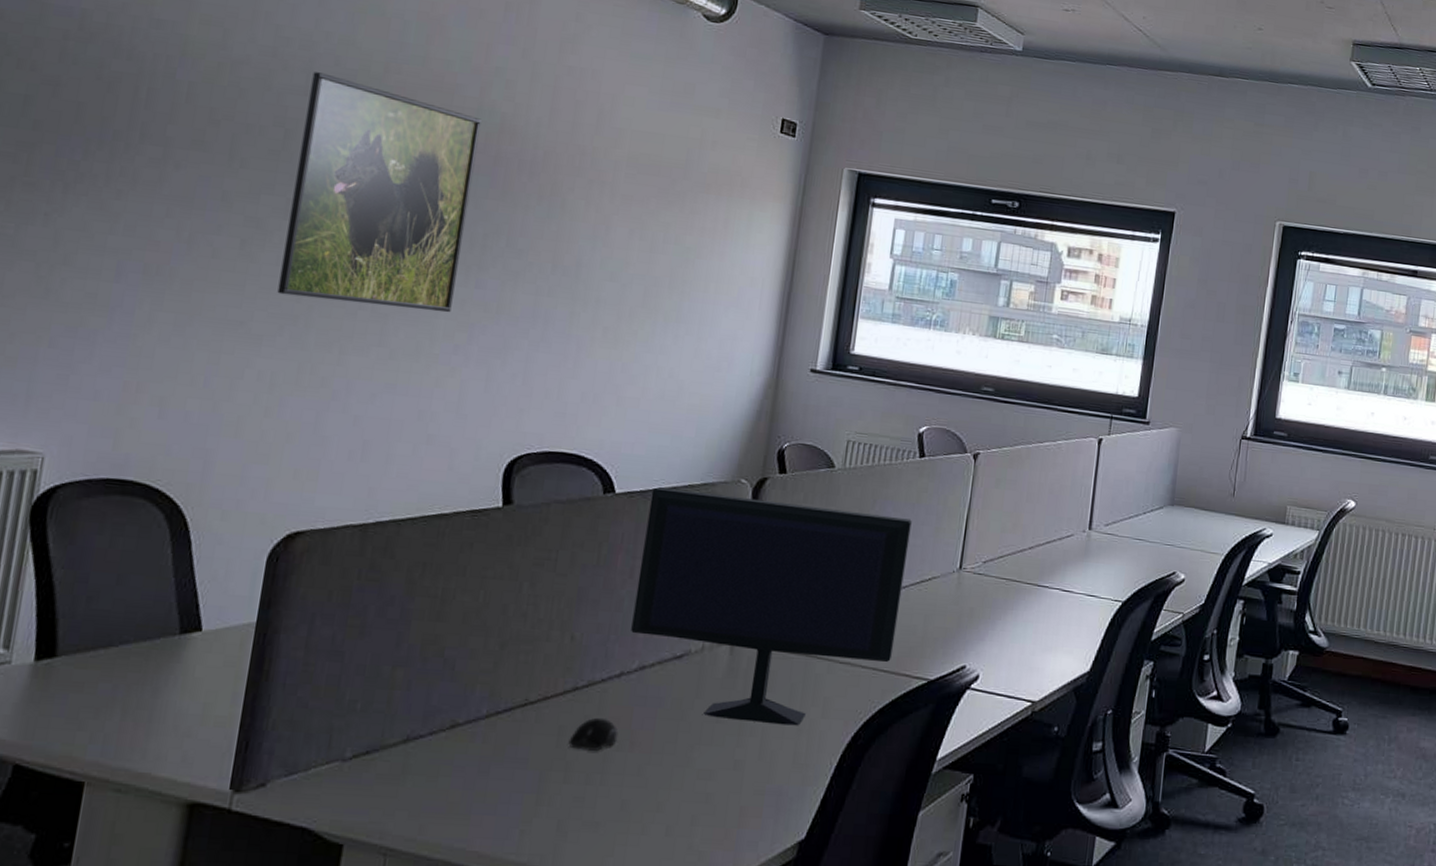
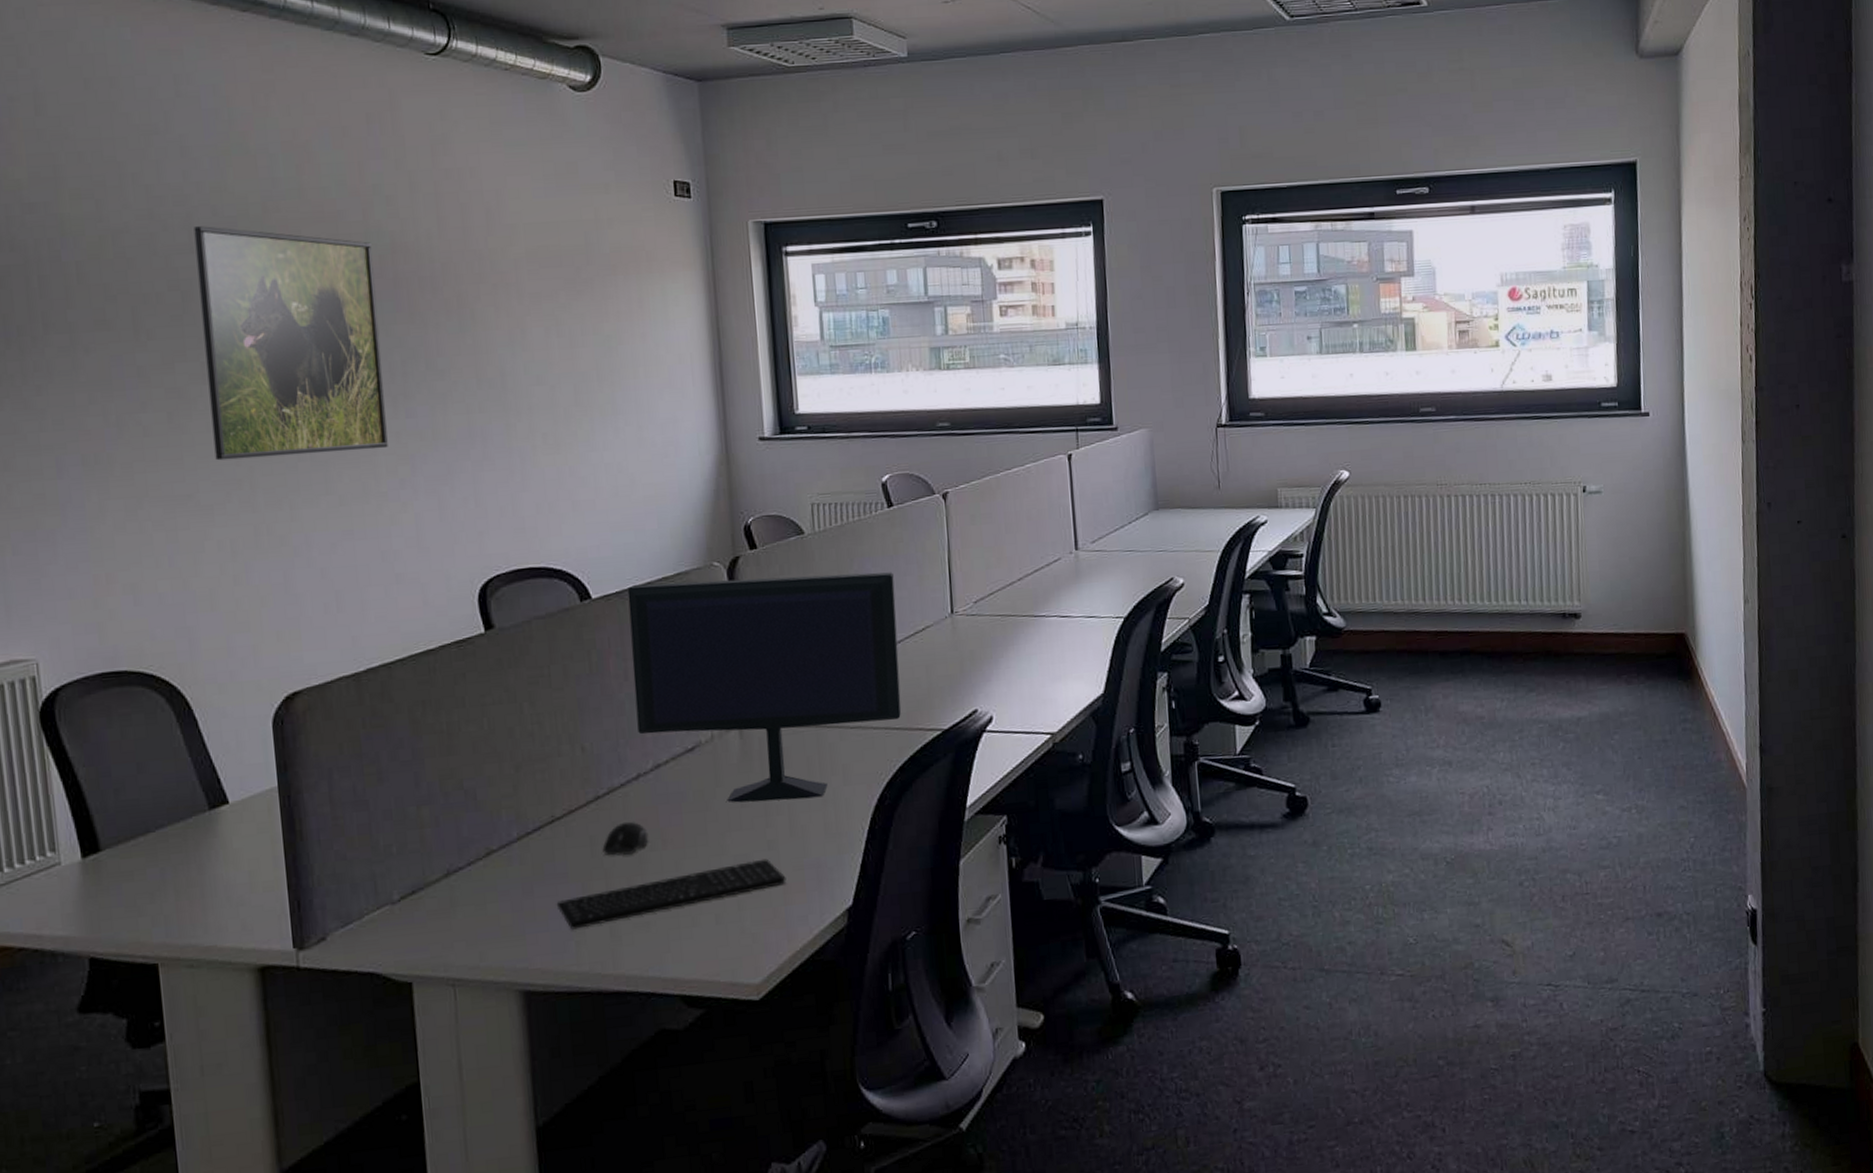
keyboard: none [509,777,745,818] -> present [556,858,786,930]

